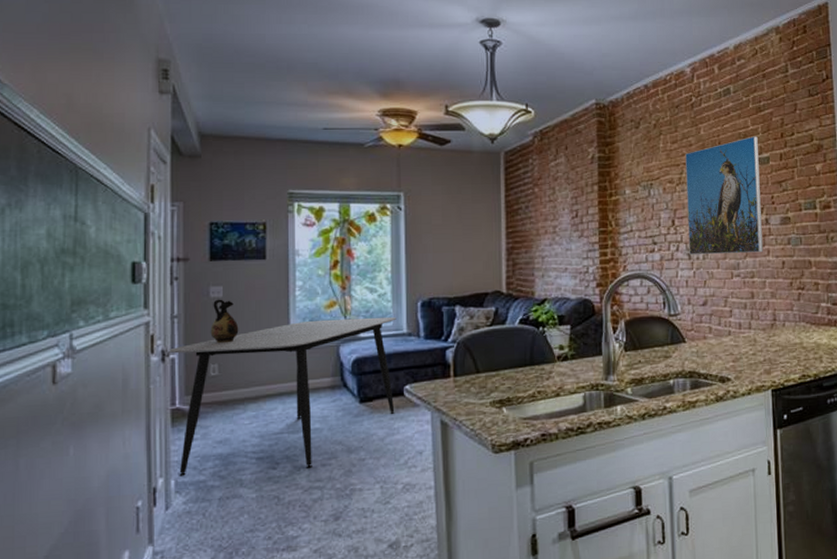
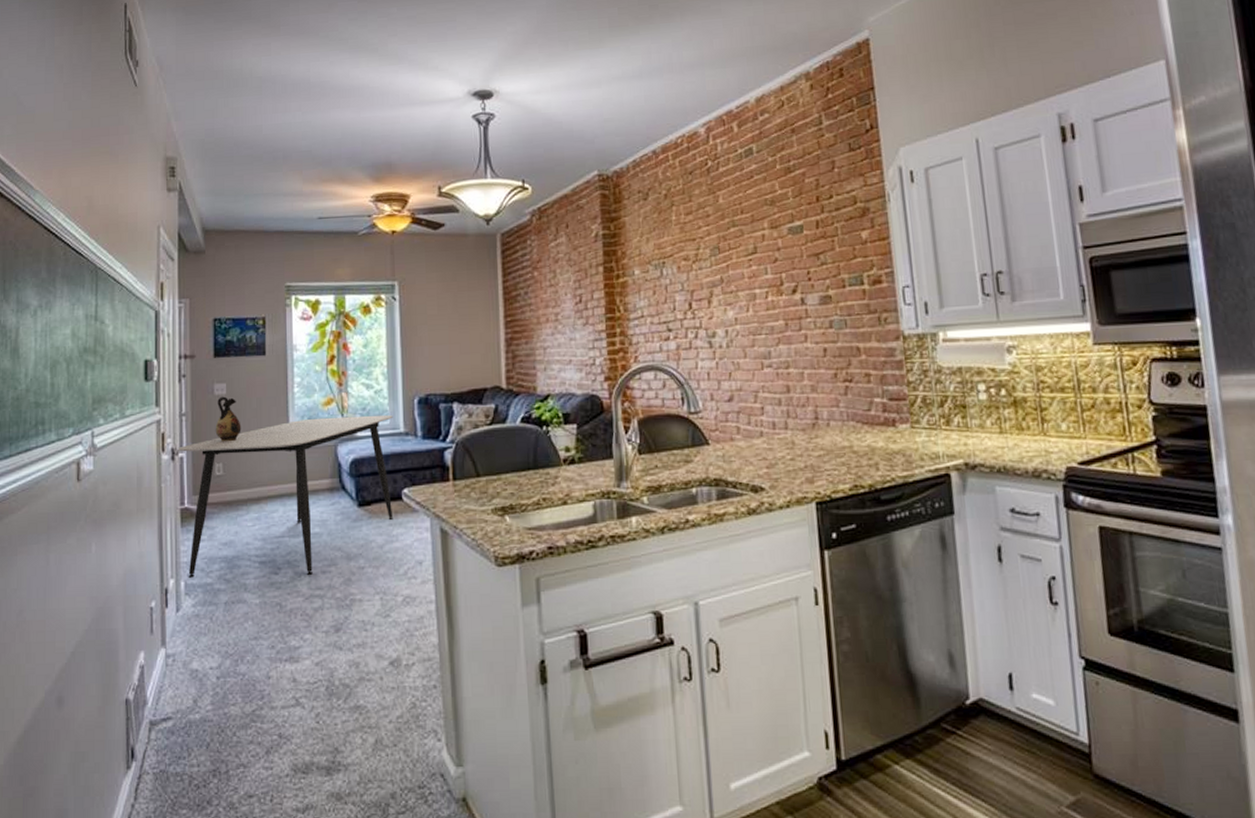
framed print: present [685,136,763,255] -> none [702,202,799,342]

